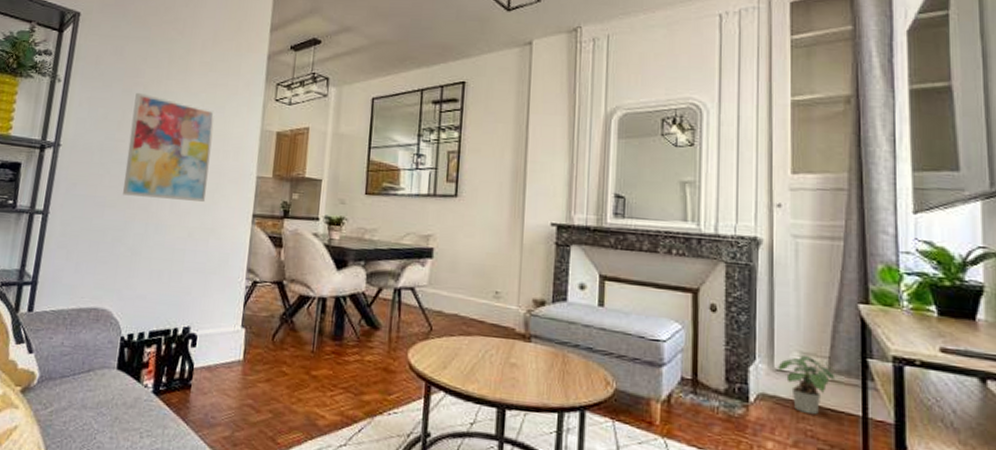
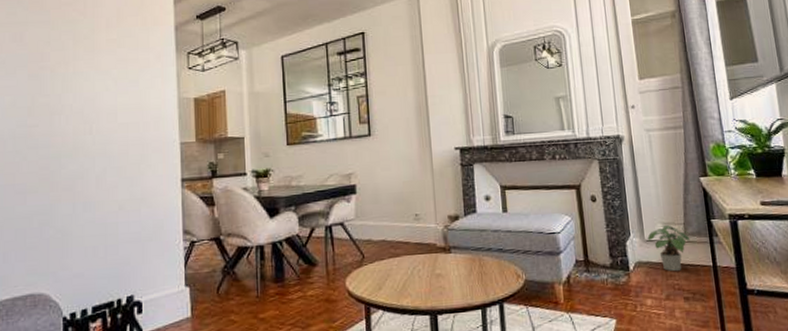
wall art: present [123,93,216,202] -> none [43,77,131,179]

